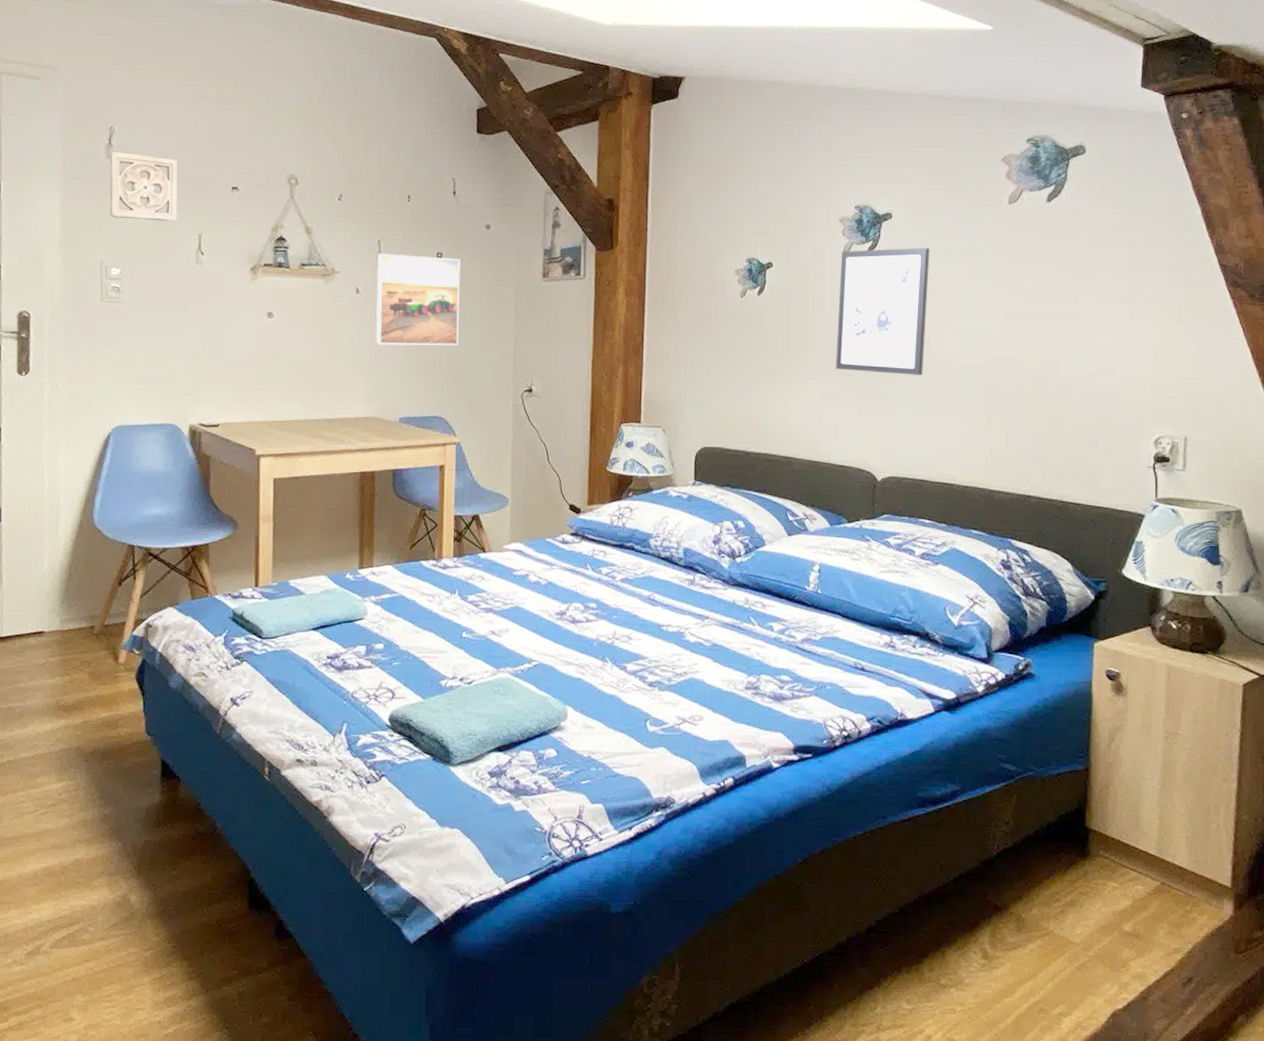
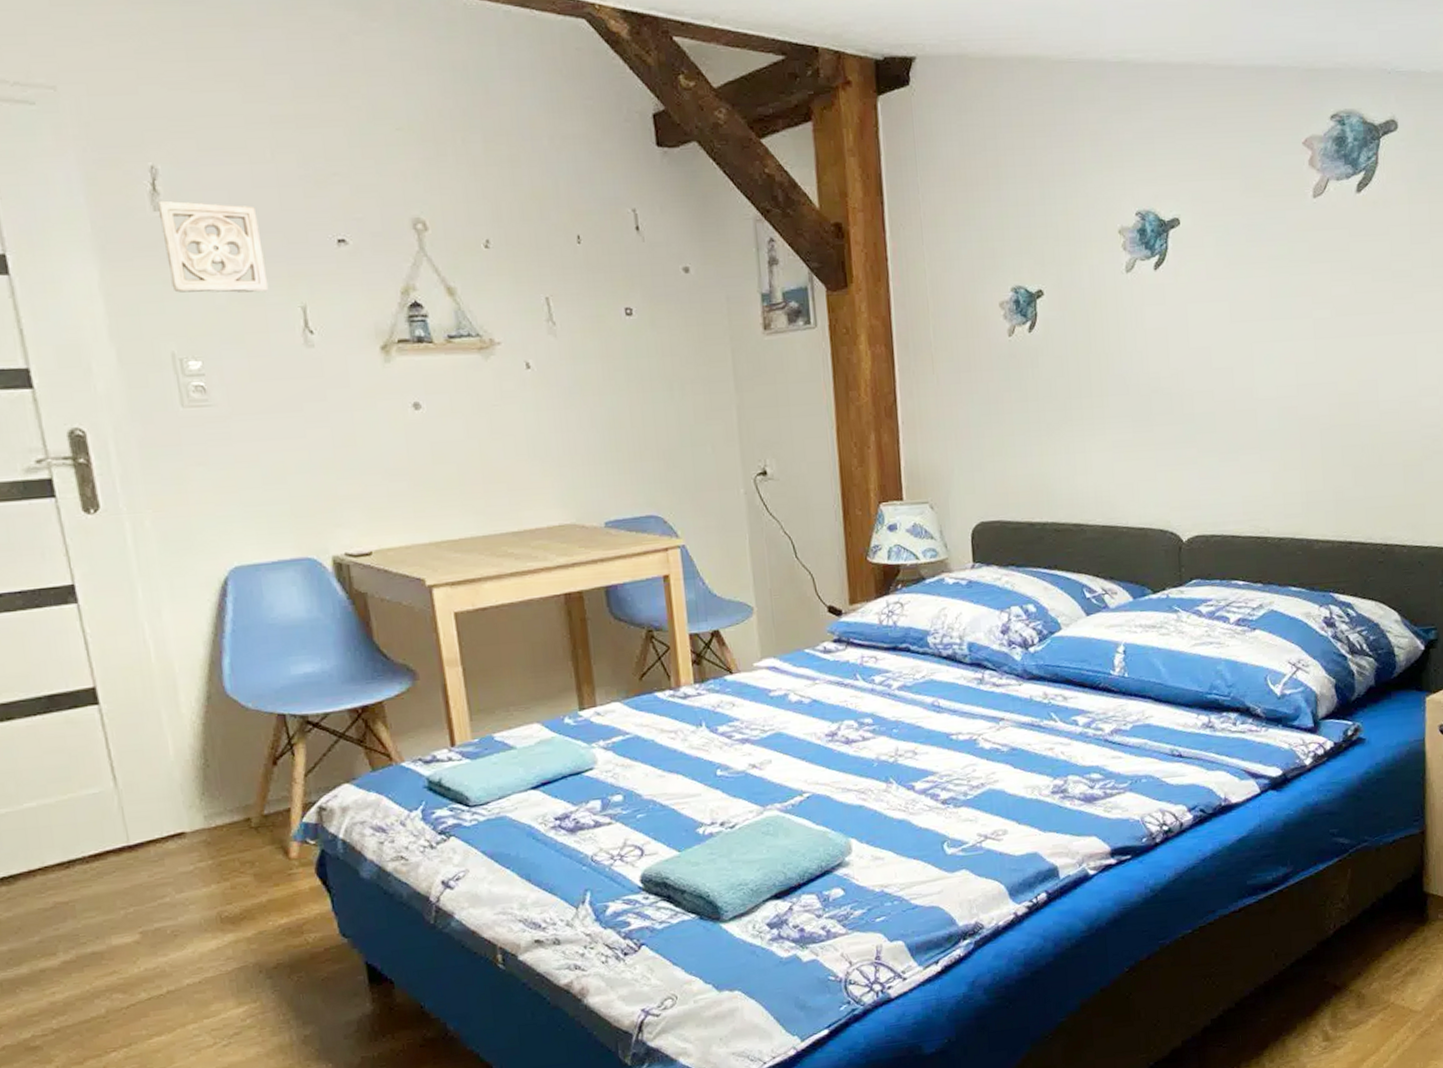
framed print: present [375,253,461,346] -> none [547,313,667,433]
wall art: present [835,247,930,375] -> none [1123,258,1227,415]

